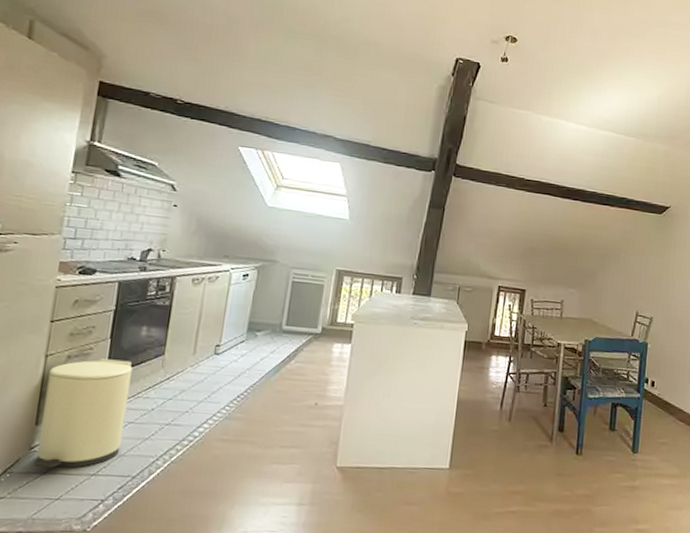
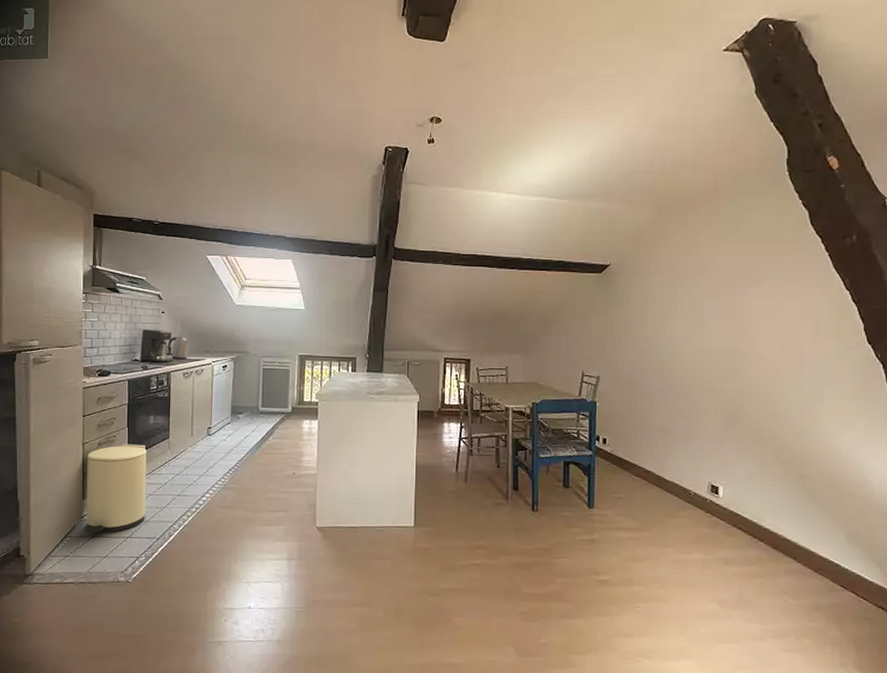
coffee maker: none [137,223,184,265] -> present [139,329,173,363]
kettle: none [175,235,203,264] -> present [168,337,188,360]

